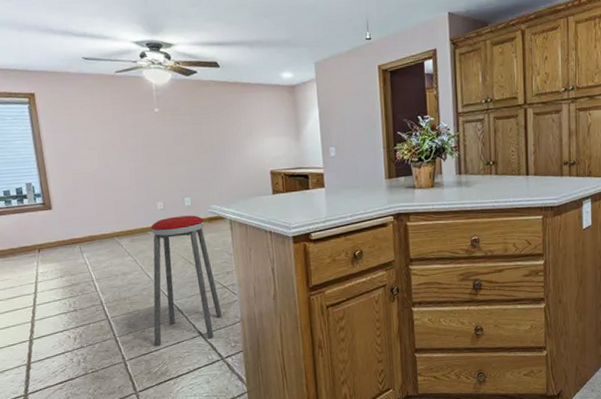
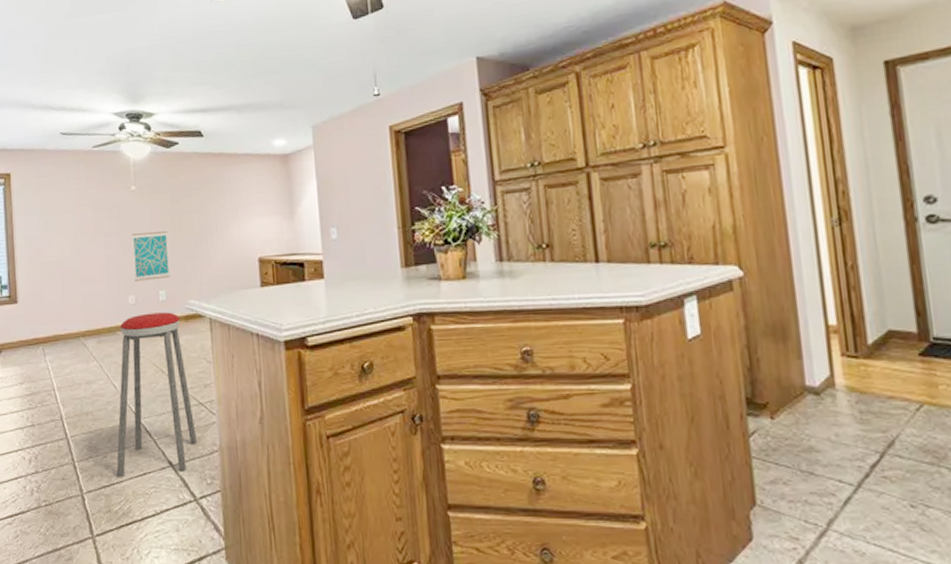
wall art: none [157,148,195,190] -> present [131,231,171,282]

